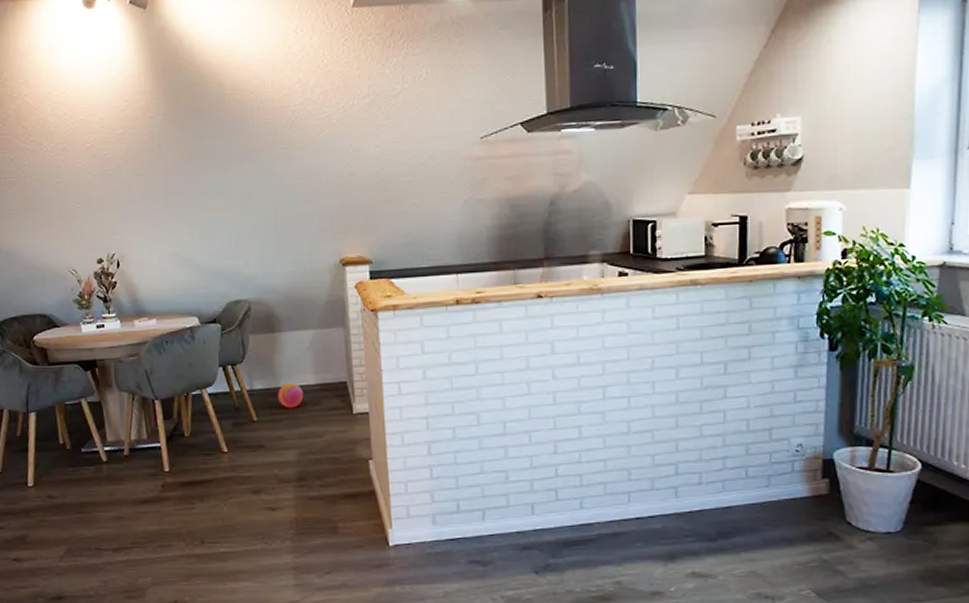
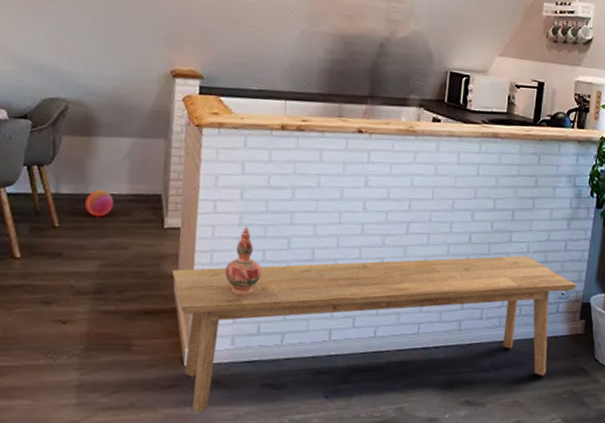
bench: none [366,411,813,590] -> present [171,255,576,412]
decorative vase: none [417,405,455,474] -> present [224,226,262,295]

